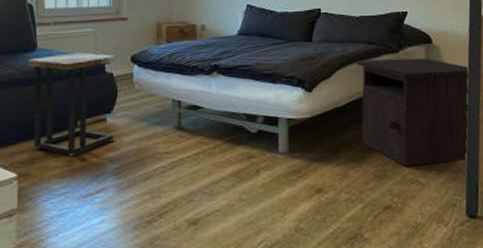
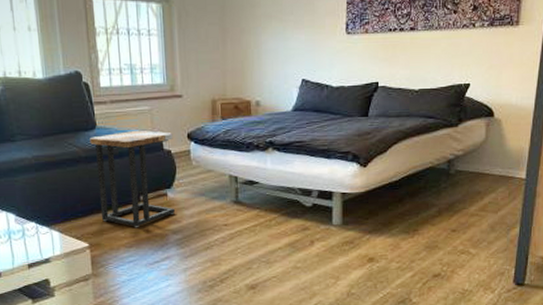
nightstand: present [356,57,470,167] -> none [413,131,532,238]

